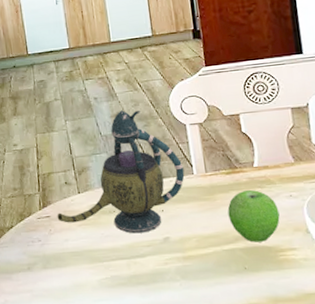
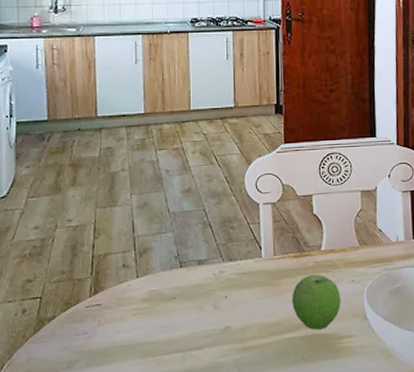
teapot: present [57,110,185,234] -> none [109,185,253,323]

